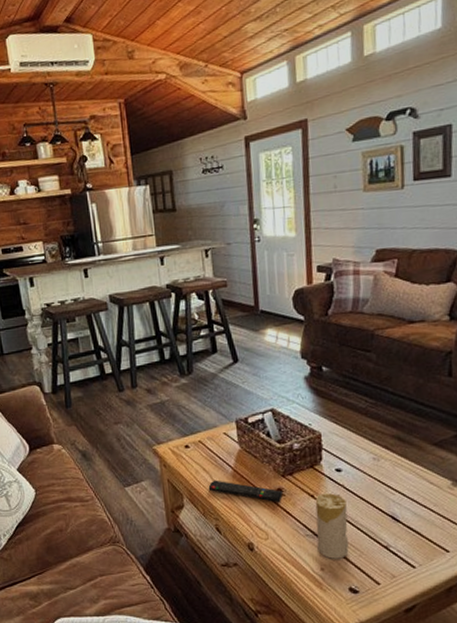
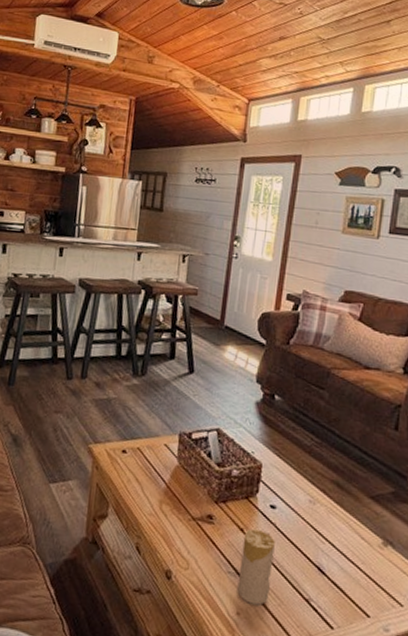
remote control: present [208,480,283,502] -> none [136,493,212,530]

